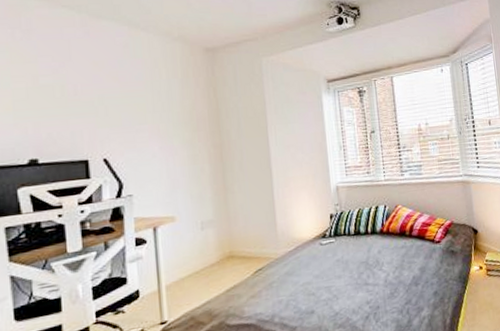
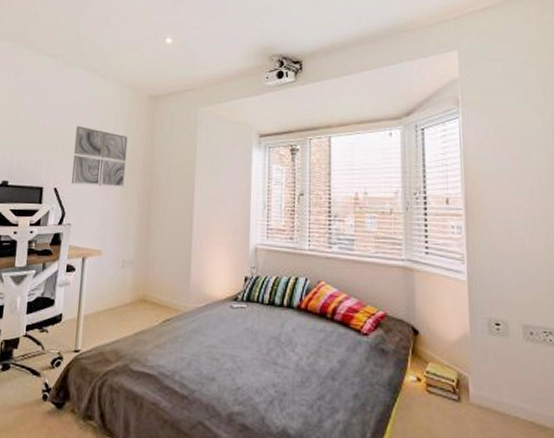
wall art: none [119,86,191,152] -> present [71,125,128,187]

